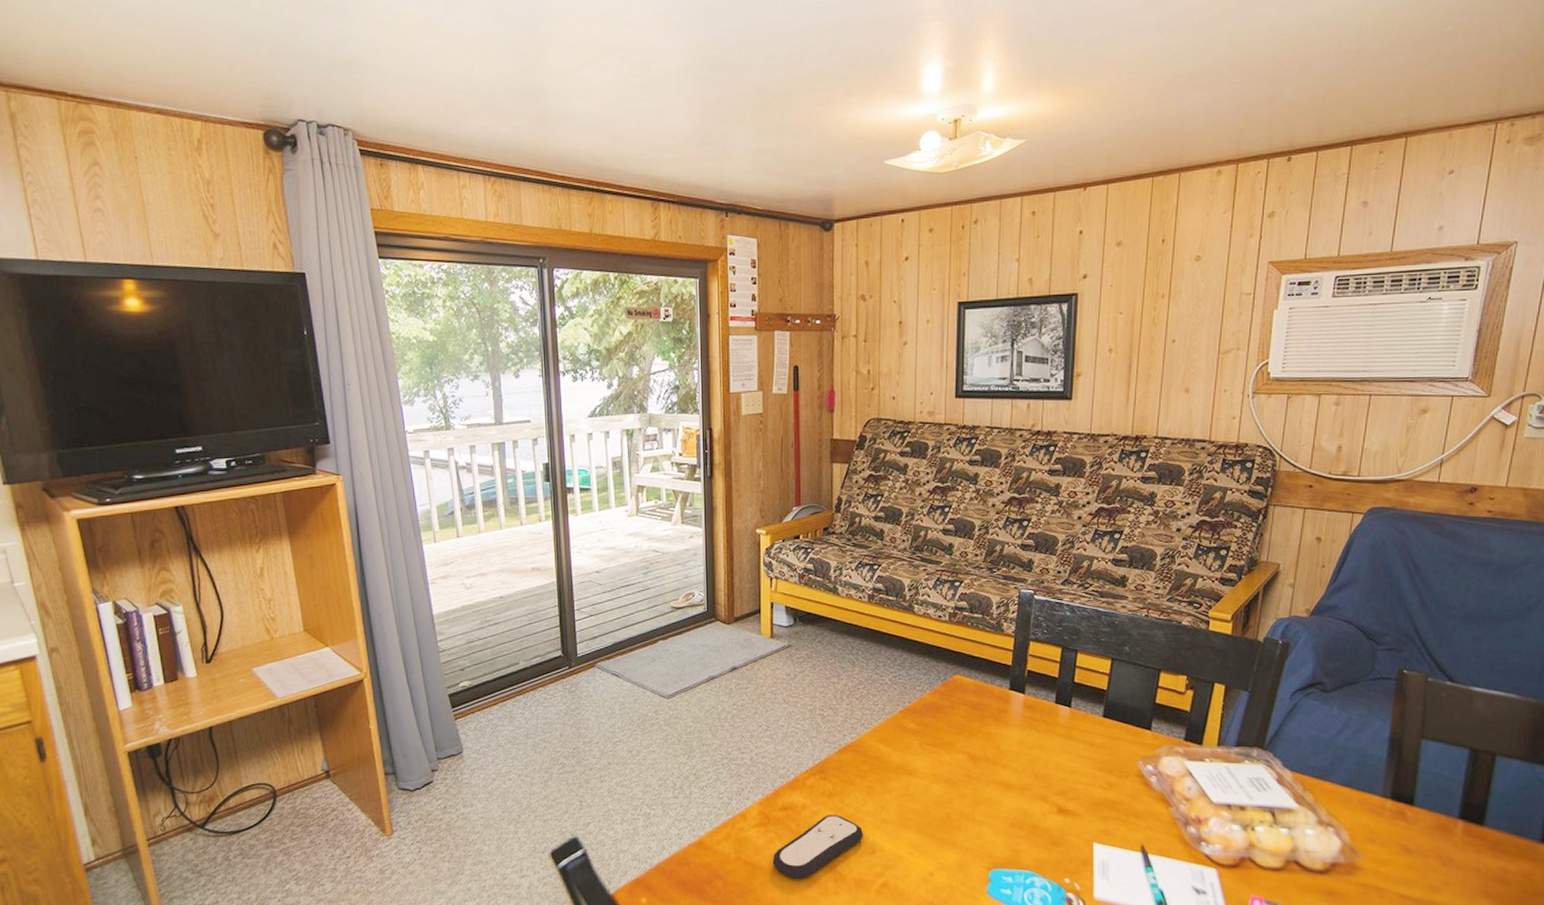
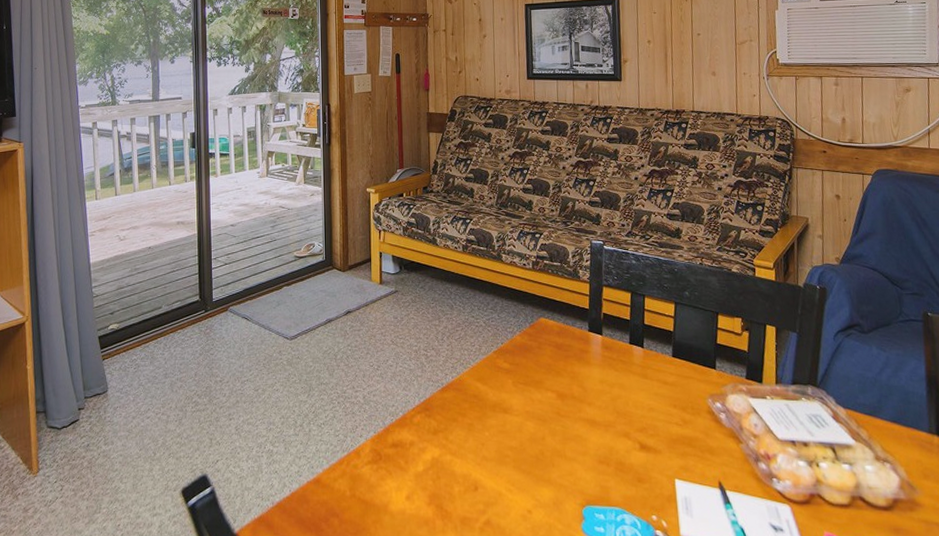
remote control: present [772,814,864,879] -> none [384,451,467,517]

